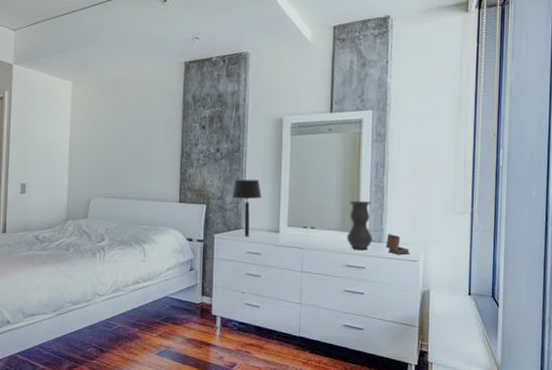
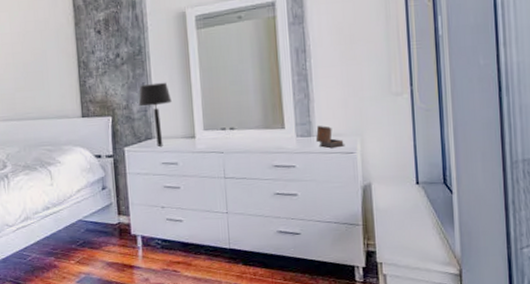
vase: present [347,200,373,251] -> none [270,92,302,148]

